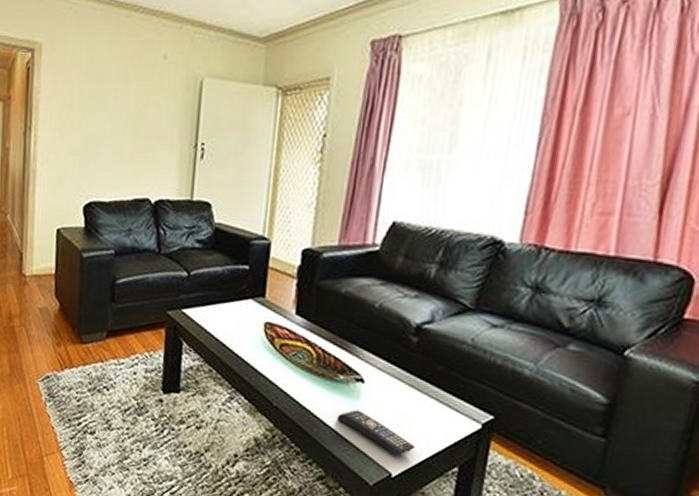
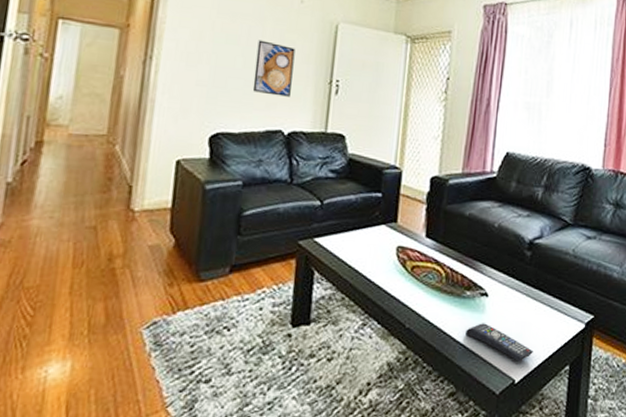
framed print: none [120,103,160,163] -> present [252,40,296,97]

